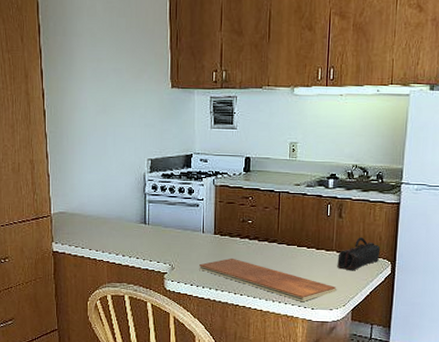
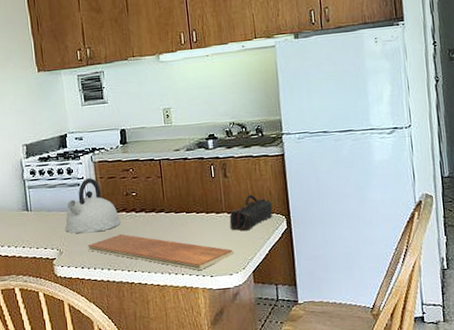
kettle: none [179,200,234,253] -> present [64,177,121,234]

